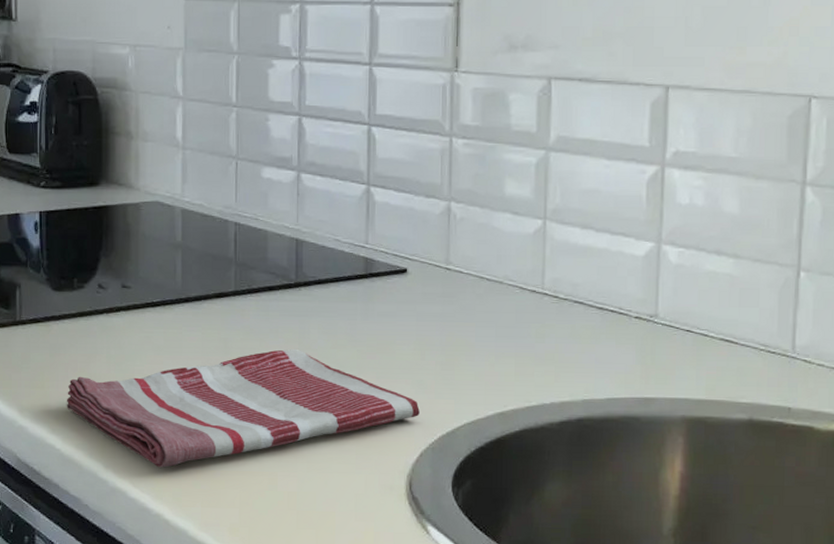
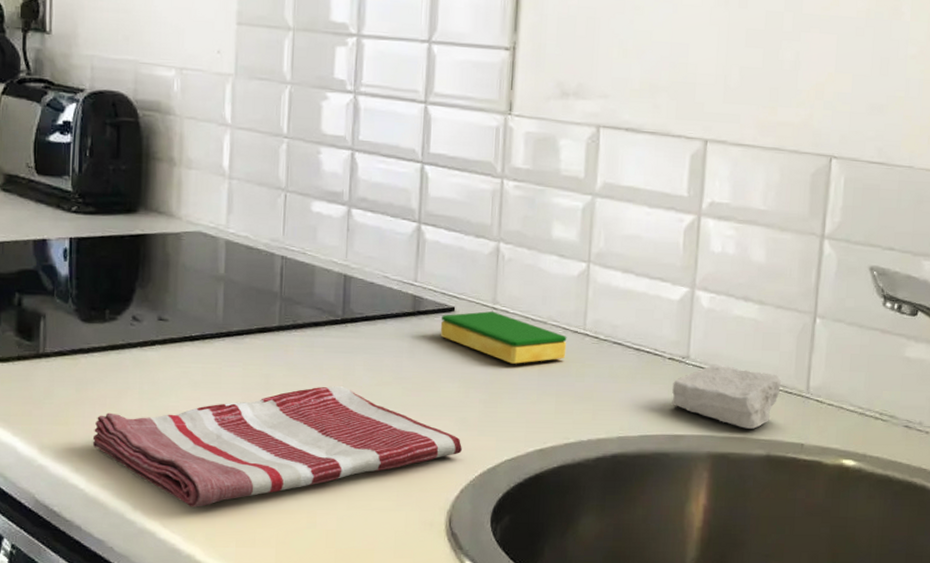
dish sponge: none [393,272,525,325] -> present [440,311,567,364]
soap bar: none [640,323,762,391] -> present [672,364,781,429]

